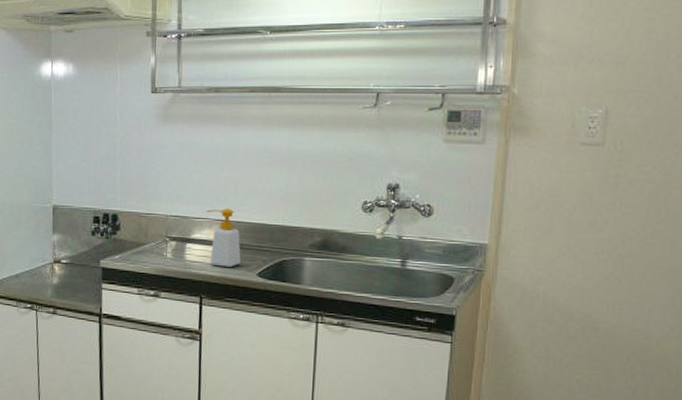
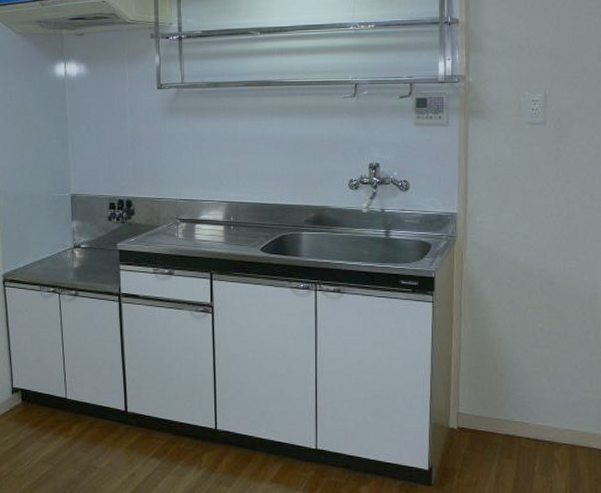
soap bottle: present [206,209,241,267] -> none [212,191,245,244]

